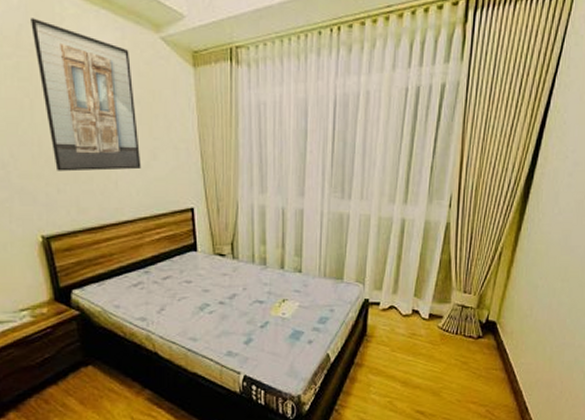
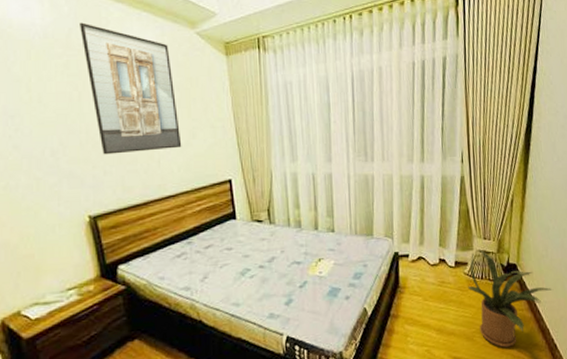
house plant: none [439,303,531,406] -> present [467,249,551,348]

